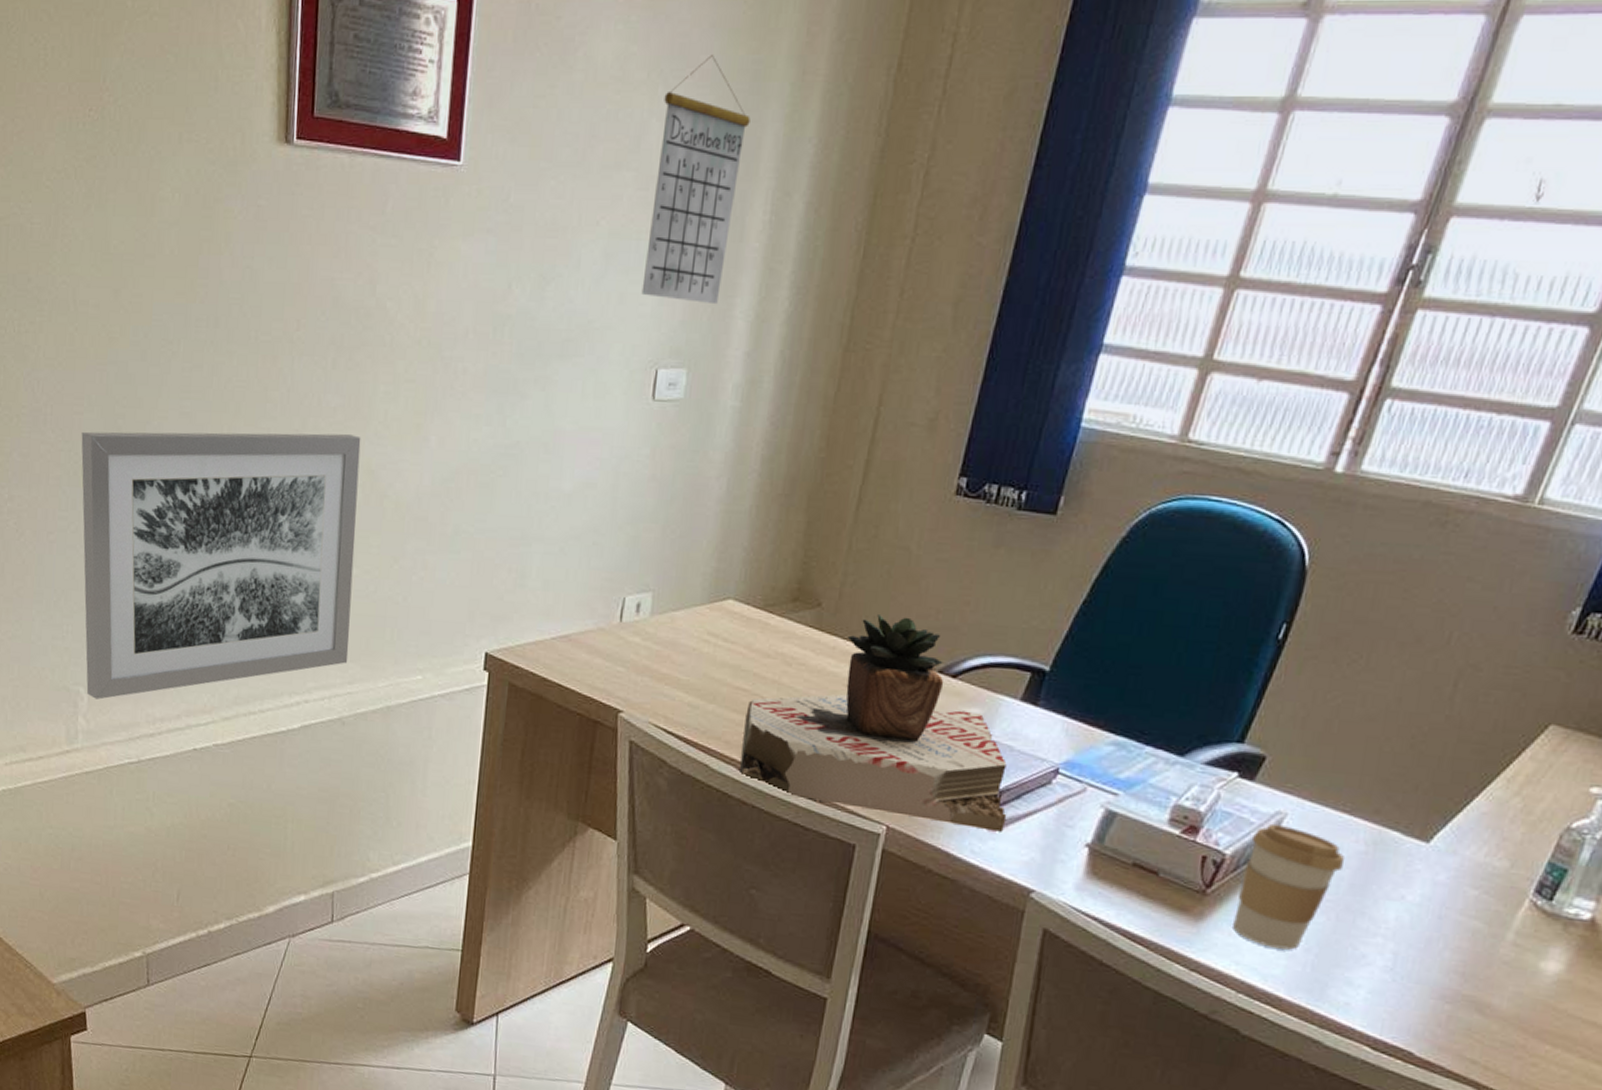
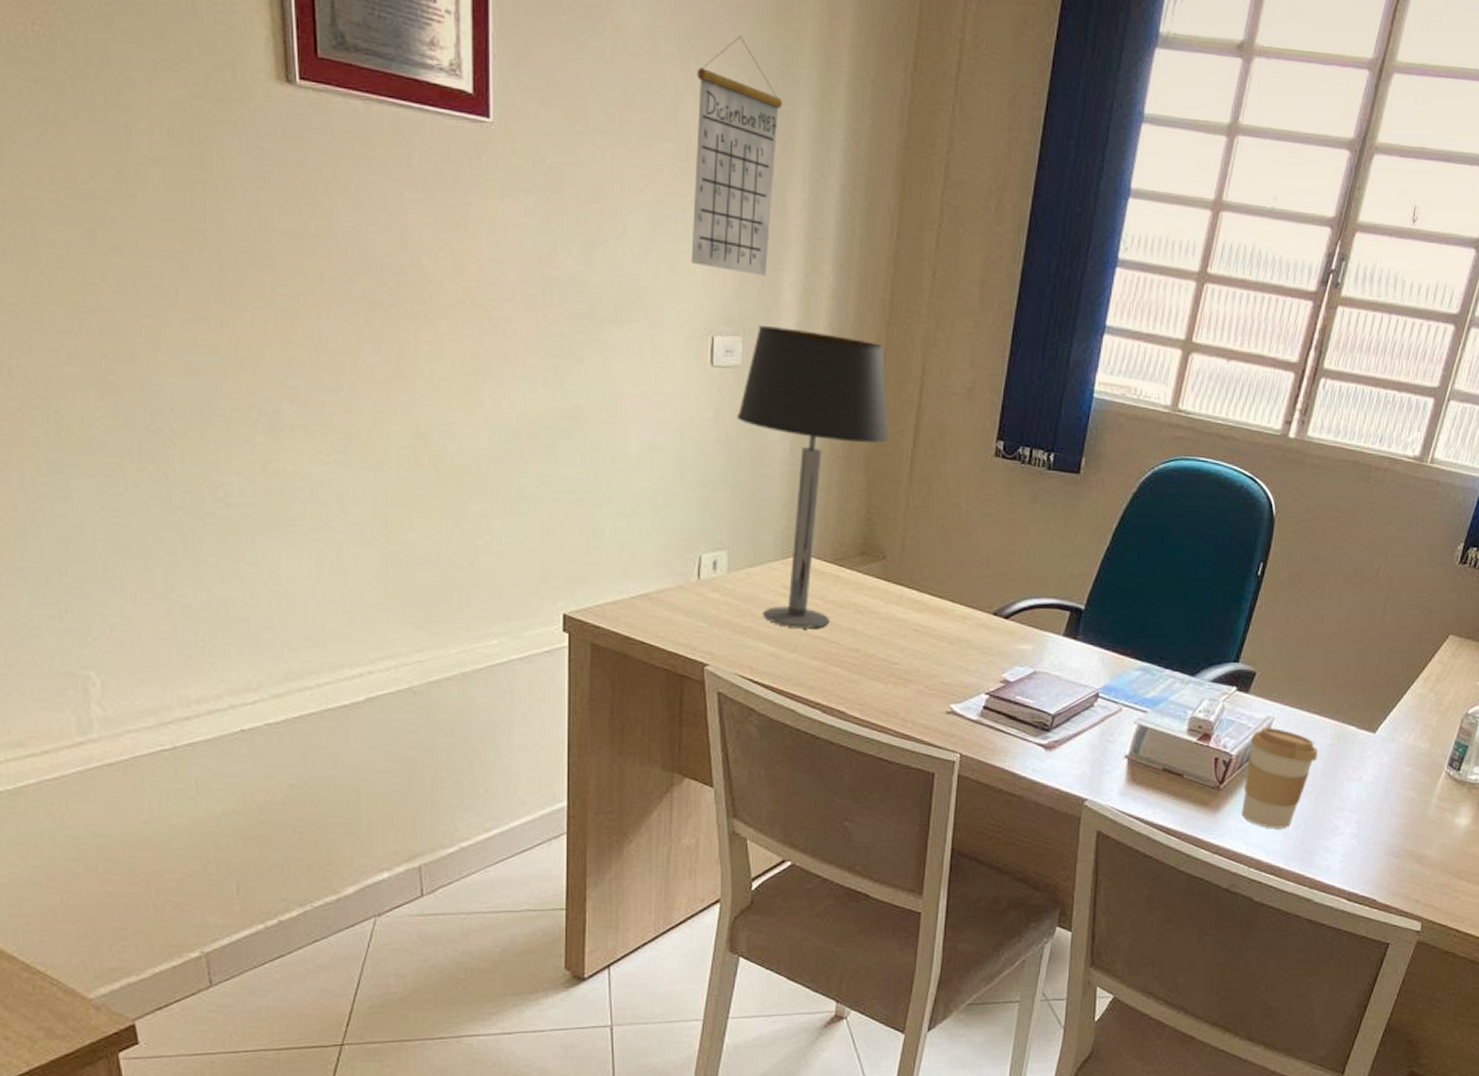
wall art: present [81,431,361,700] -> none [61,387,414,684]
table lamp: none [674,357,838,679] -> present [737,326,889,628]
succulent plant: present [740,615,1007,832] -> none [825,565,1060,751]

